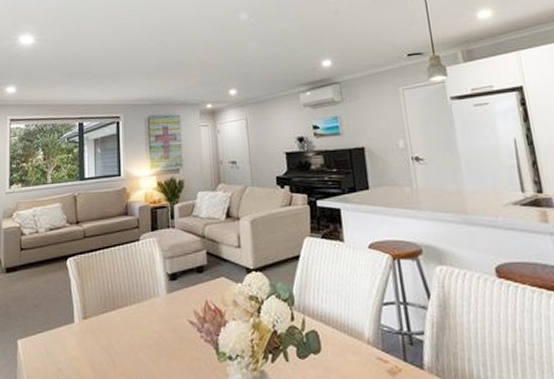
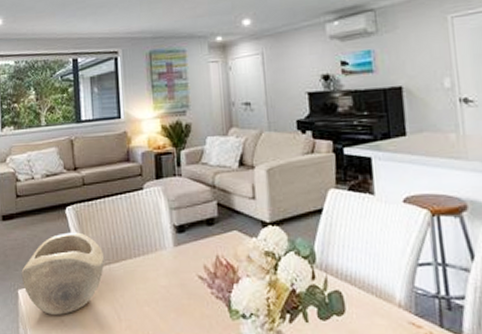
decorative bowl: none [21,282,102,364] -> present [21,232,105,315]

